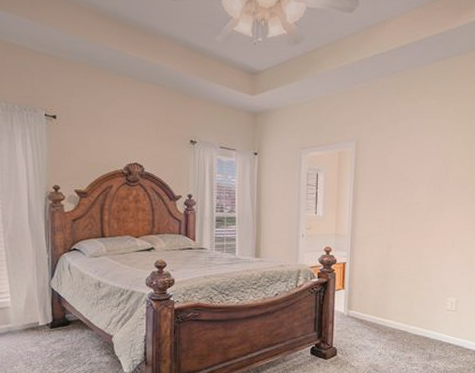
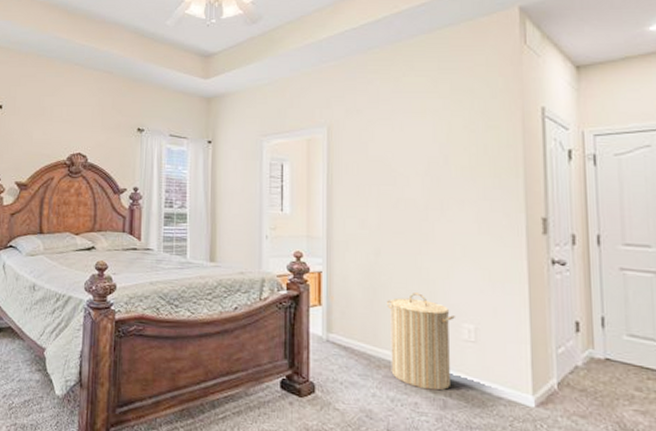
laundry hamper: none [394,276,443,347] -> present [387,293,455,391]

